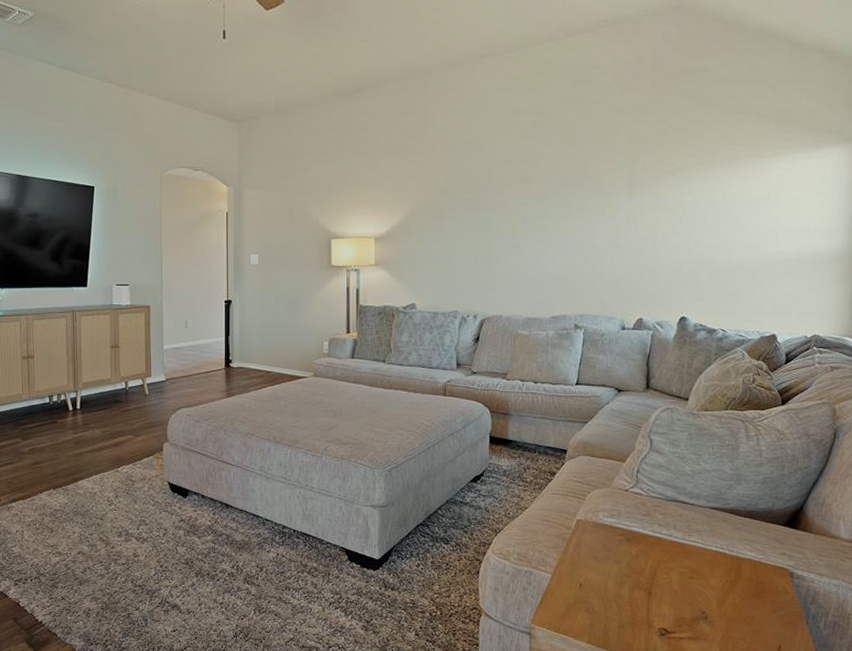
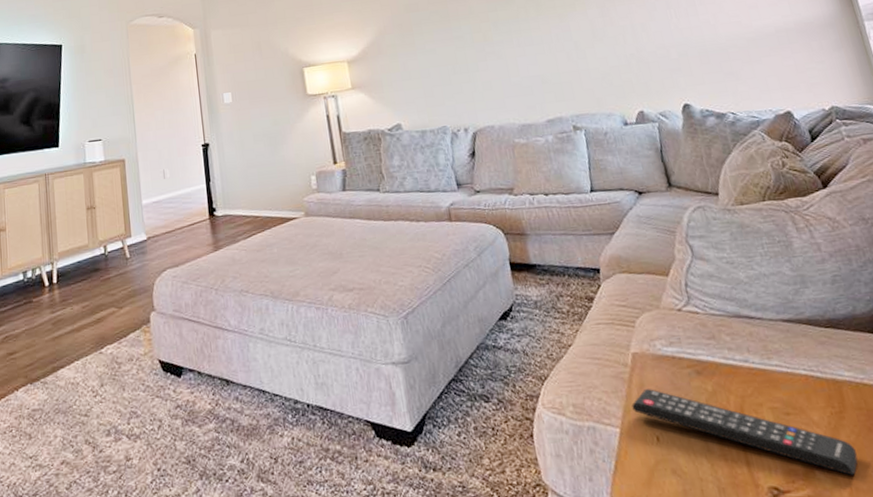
remote control: none [566,548,737,627] -> present [631,389,858,476]

